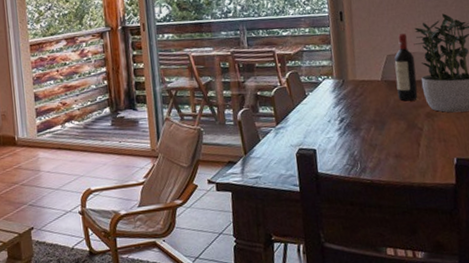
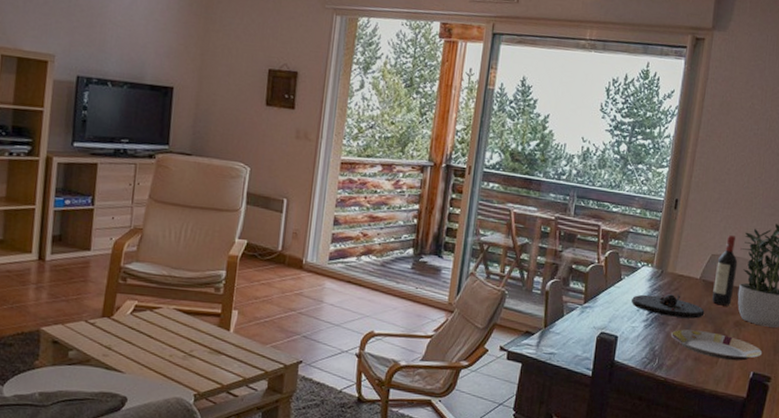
plate: none [321,99,394,122] -> present [632,294,705,319]
plate: none [366,127,460,152] -> present [670,329,762,361]

